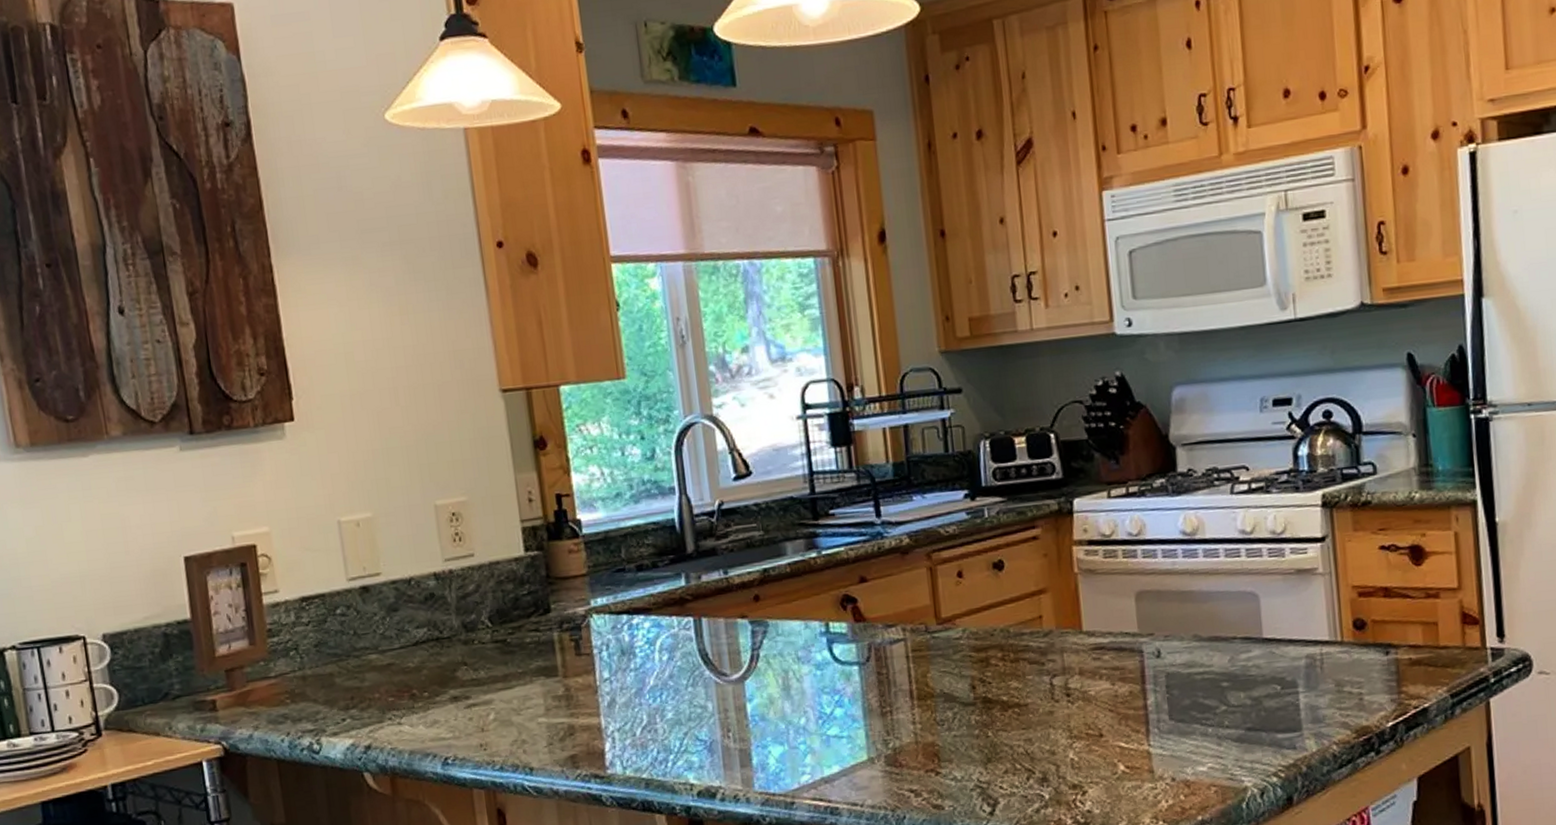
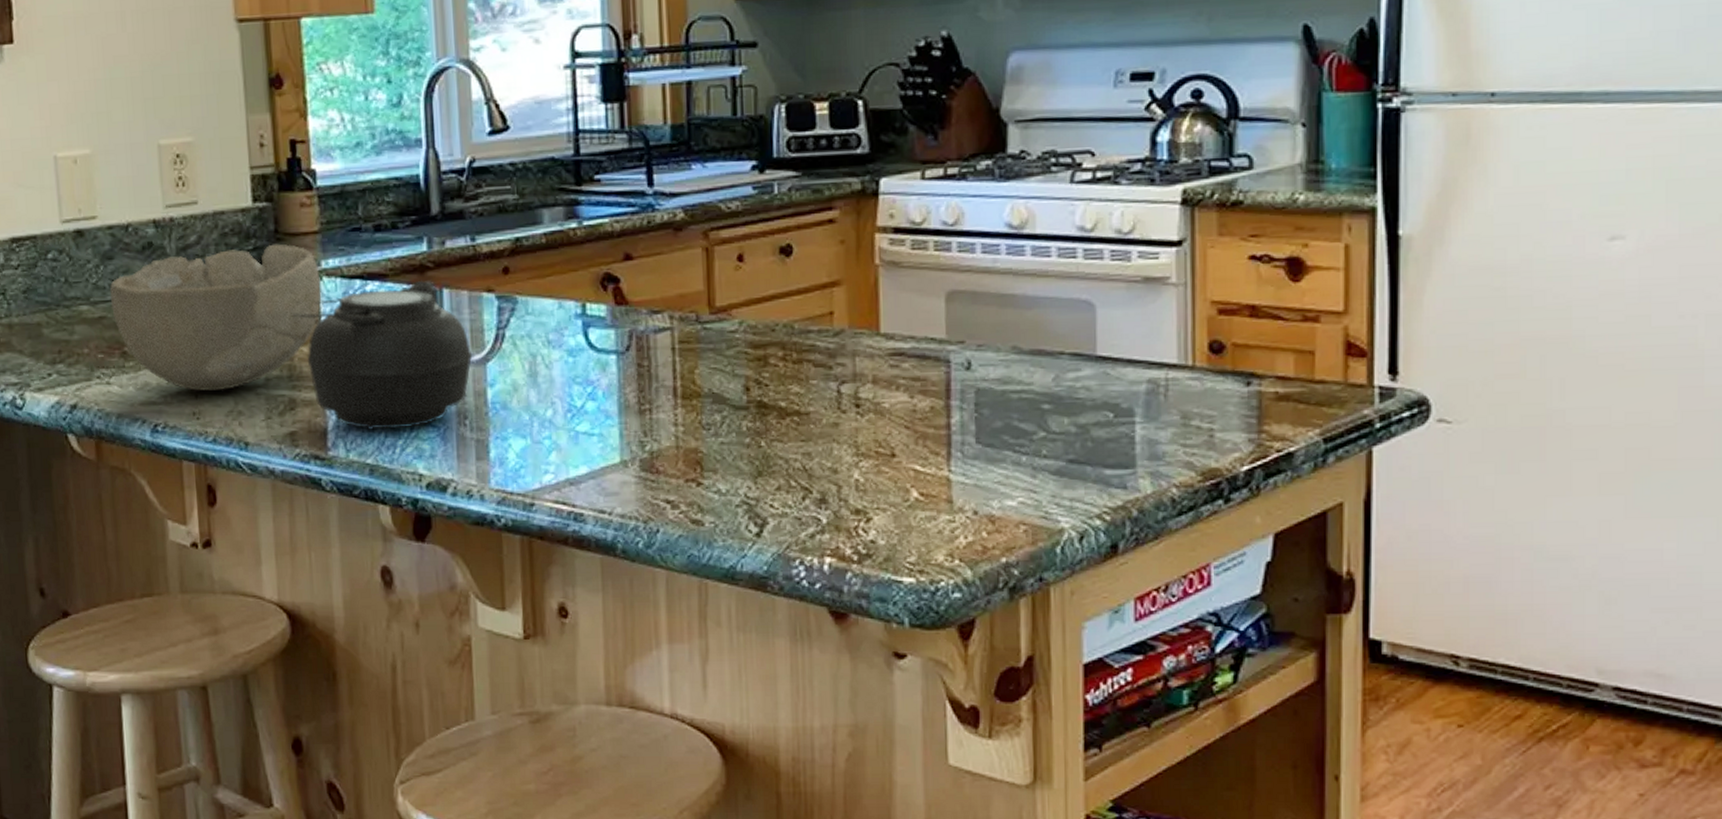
bowl: none [396,587,593,725] -> present [109,243,321,392]
teapot: none [567,611,732,749] -> present [292,280,473,431]

